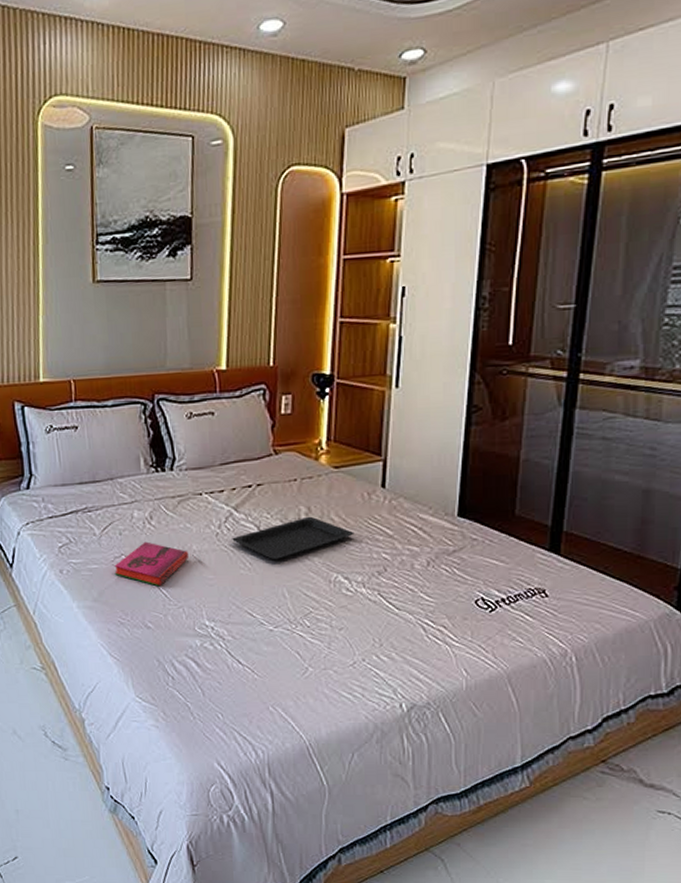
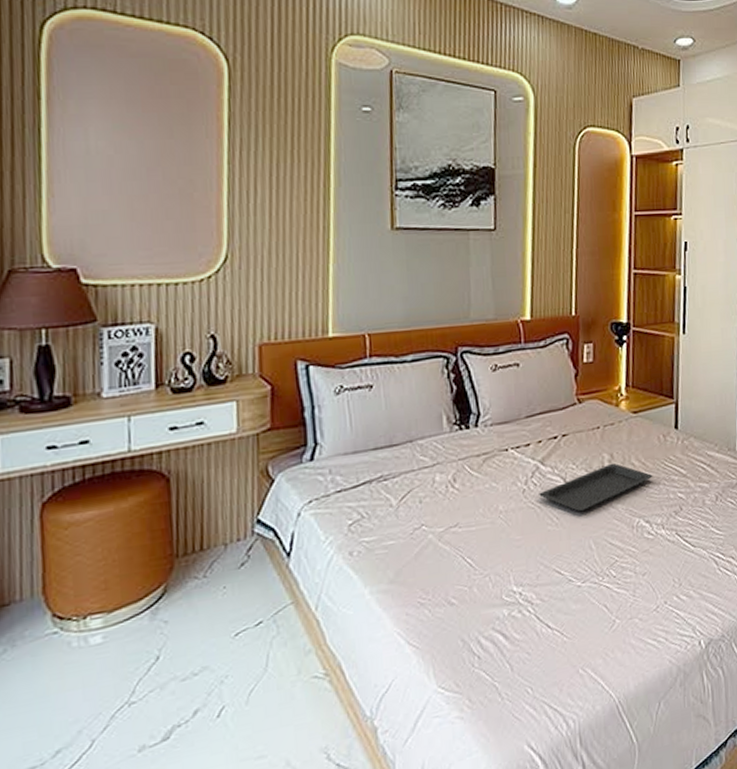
hardback book: present [114,541,190,587] -> none [413,507,496,556]

